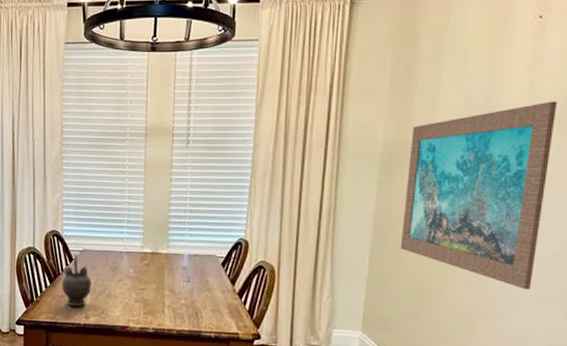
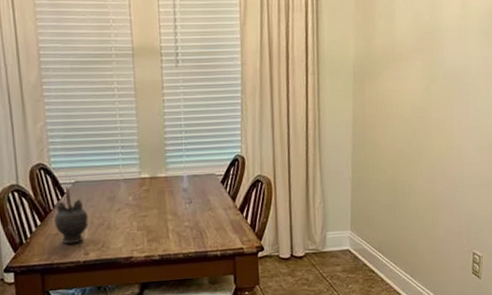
wall art: present [400,101,558,289] -> none [375,17,482,177]

